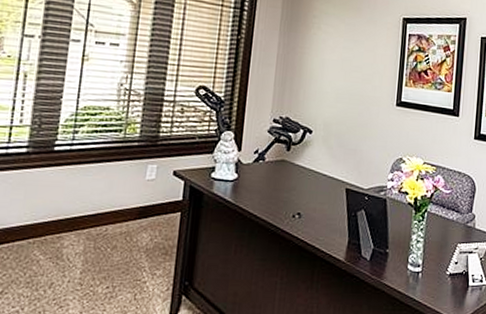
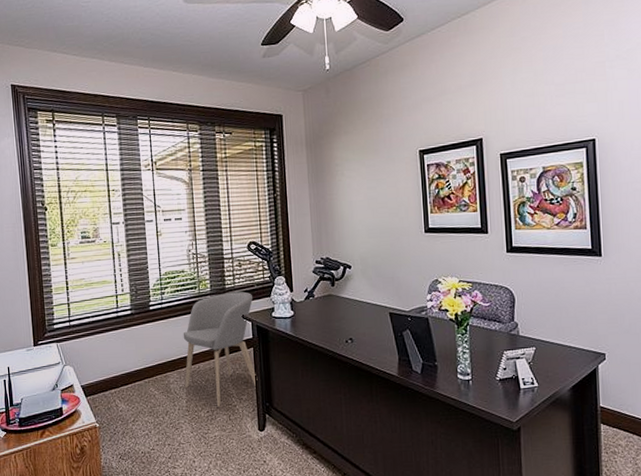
armchair: none [83,142,192,283] -> present [183,292,258,407]

